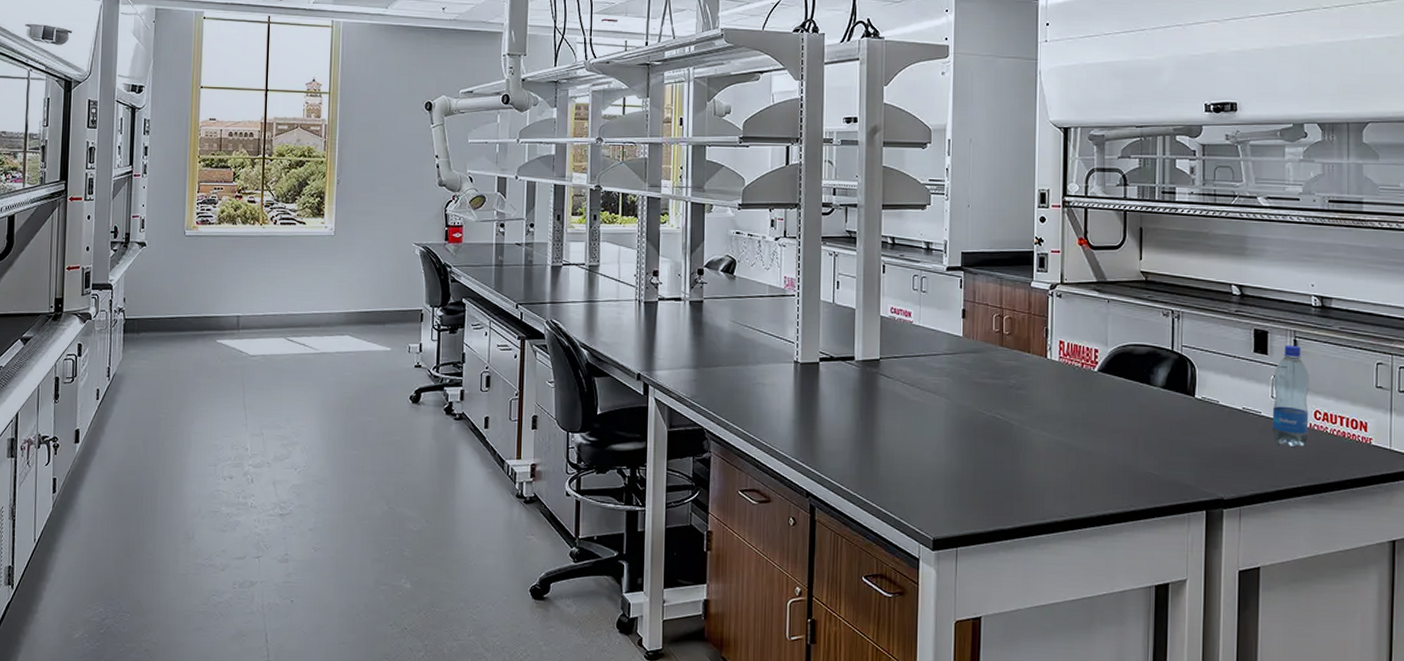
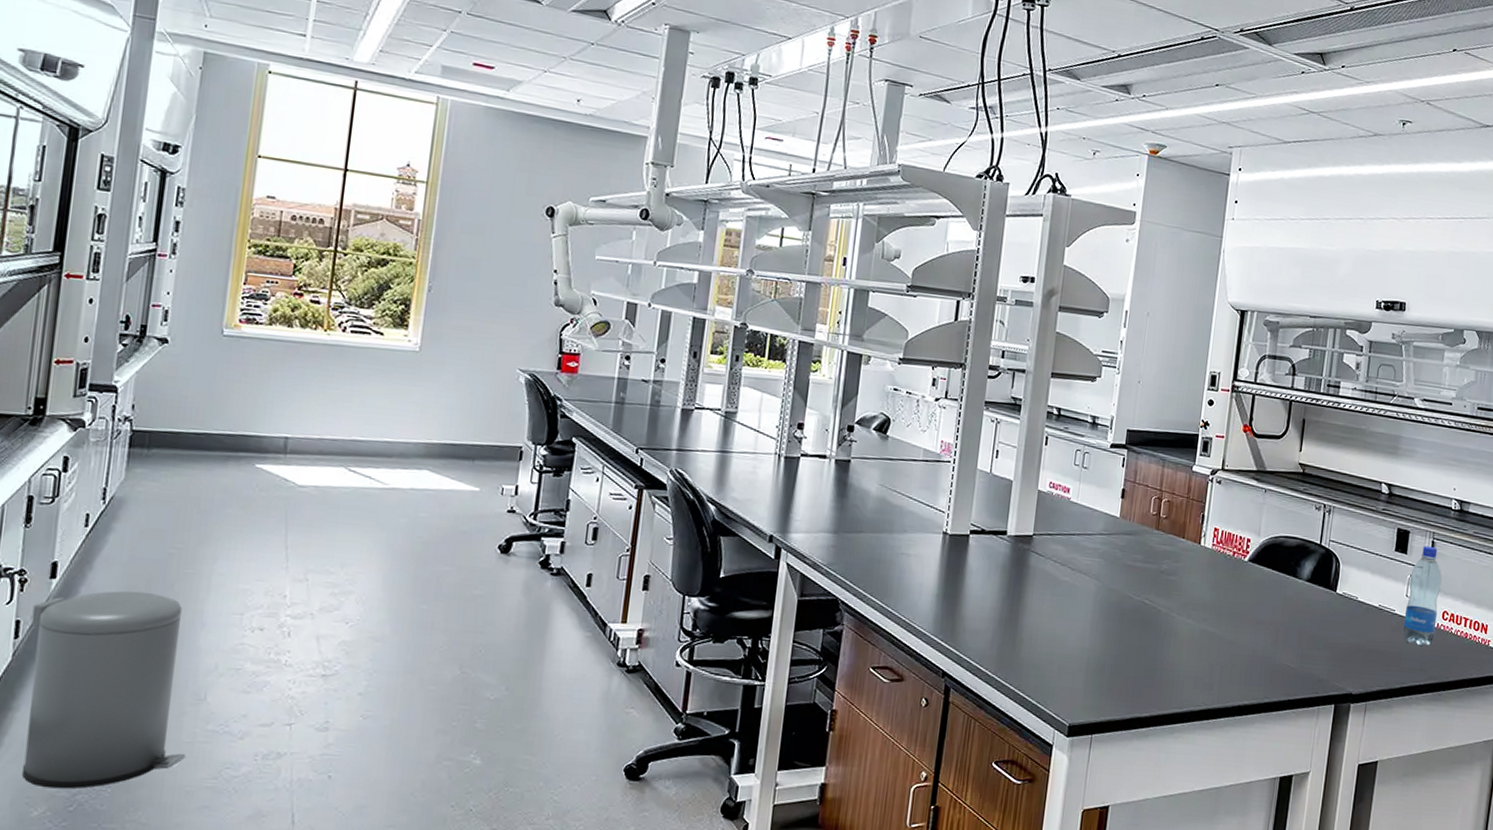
pedal bin: none [64,450,182,615] -> present [22,590,186,789]

